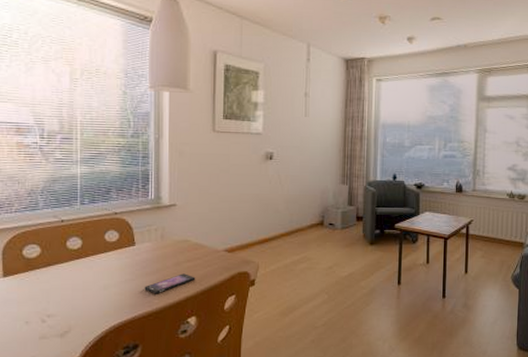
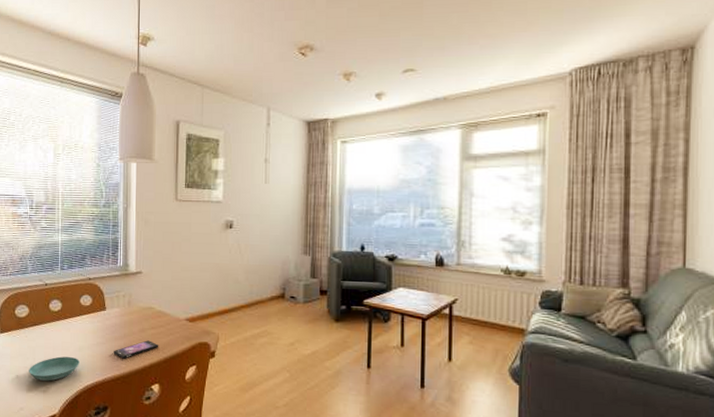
saucer: none [42,297,105,325] -> present [29,356,80,381]

